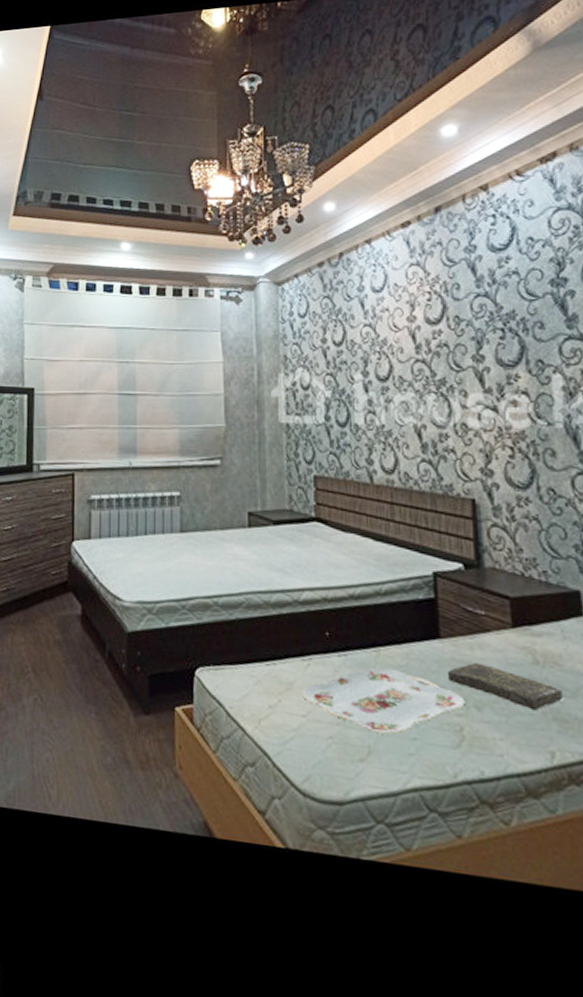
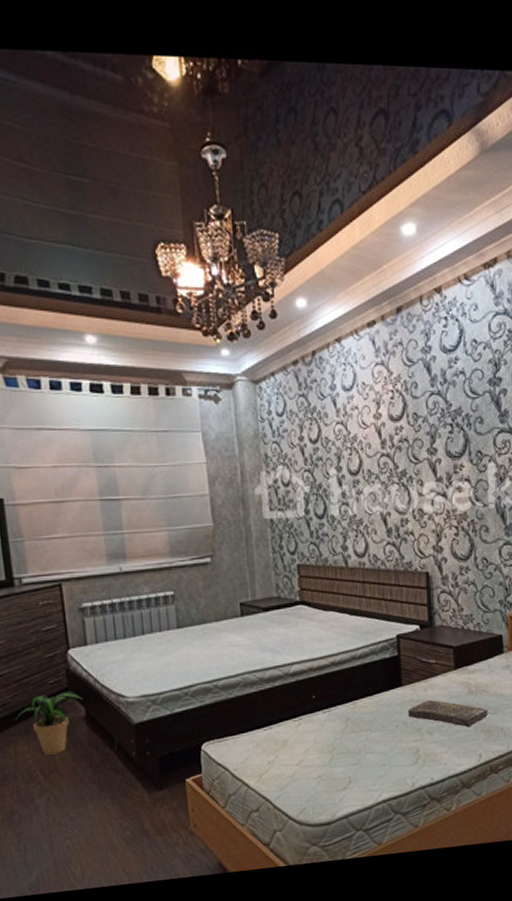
potted plant: none [17,585,81,652] -> present [15,691,83,755]
serving tray: present [303,666,465,734] -> none [295,715,421,766]

